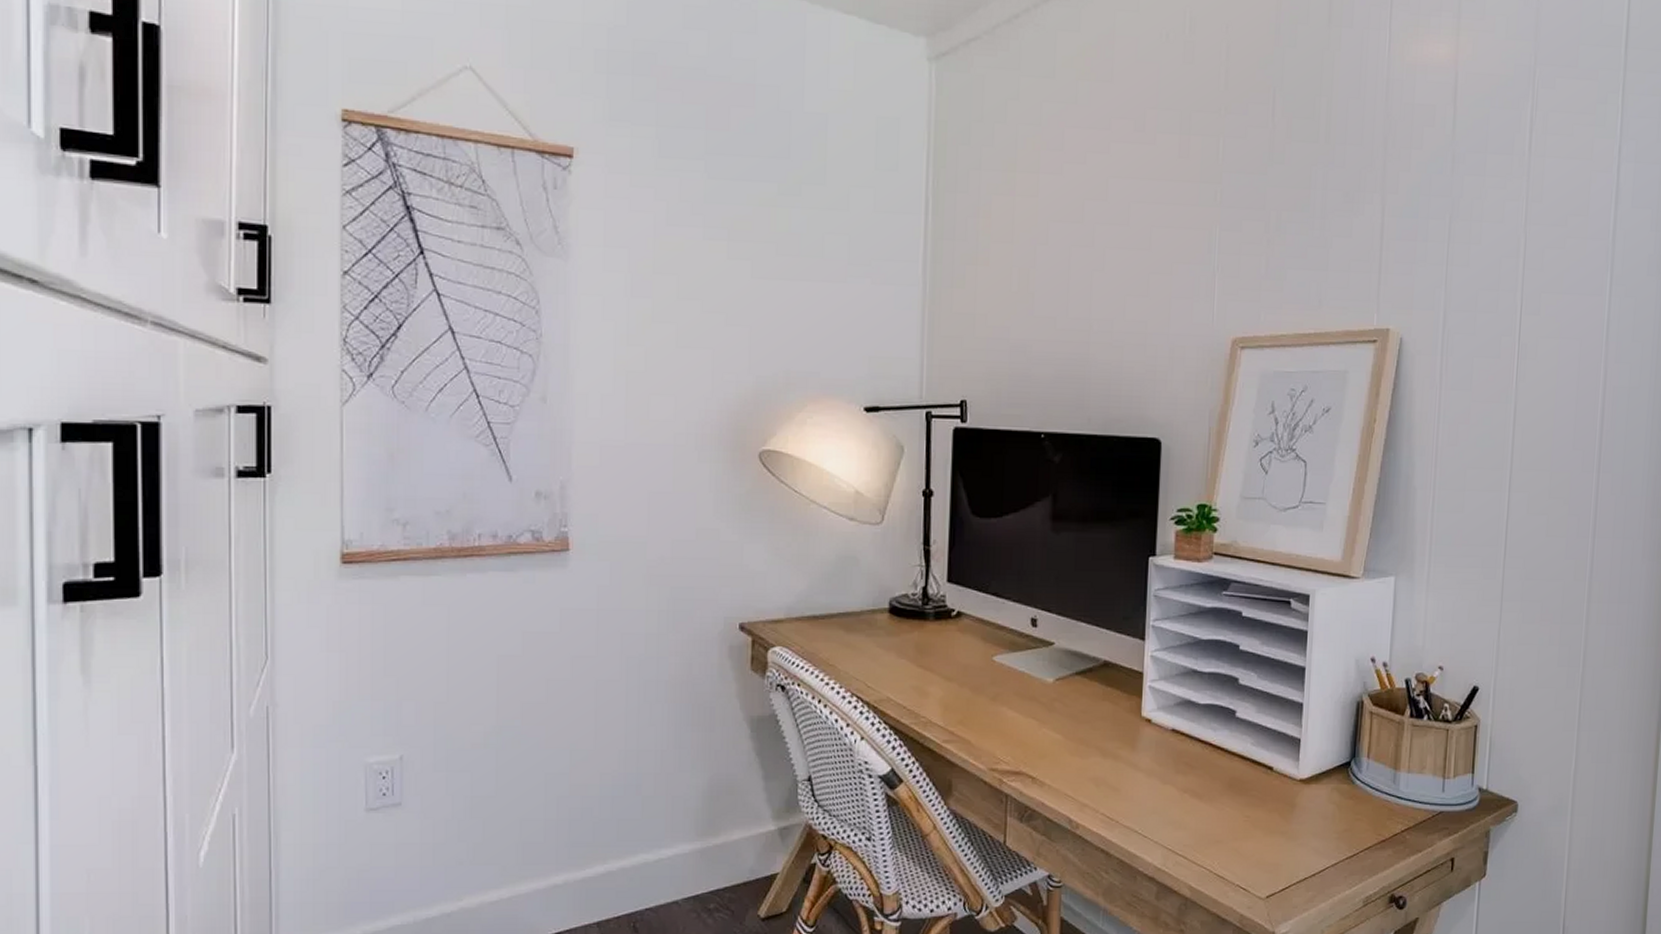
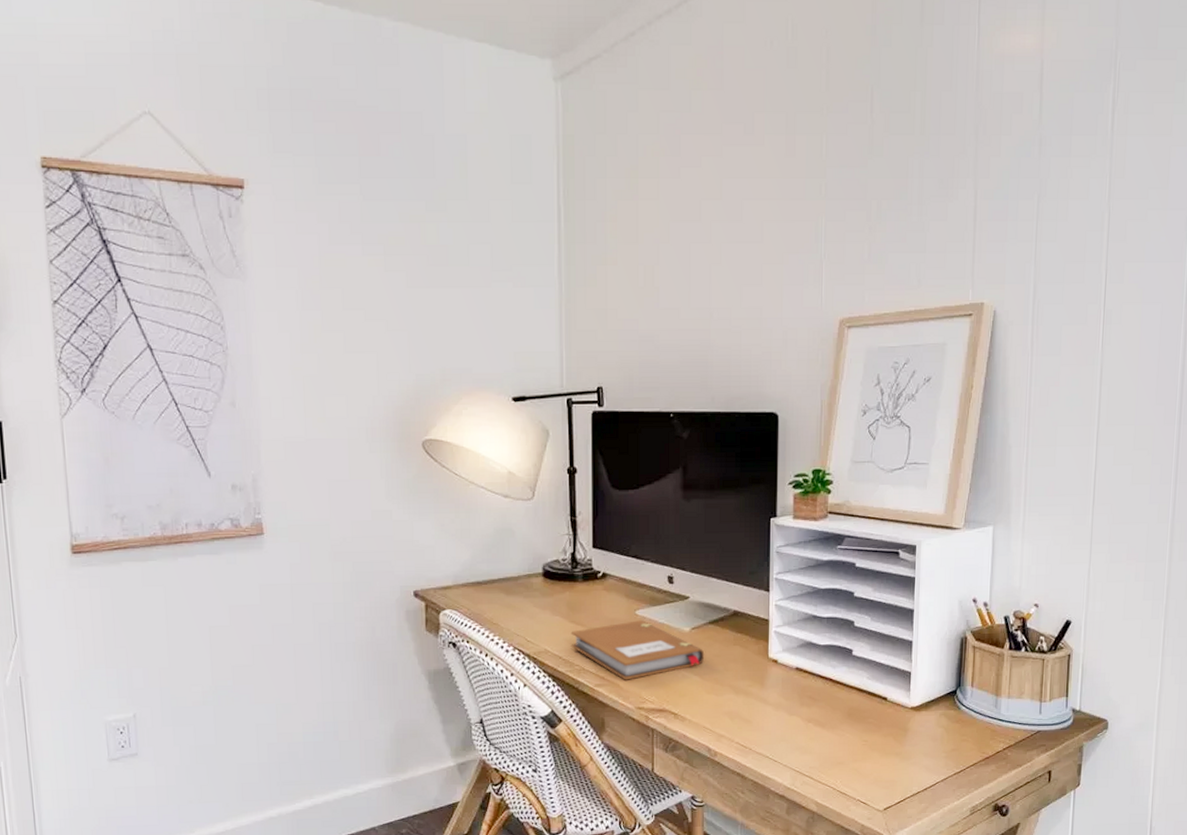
notebook: none [917,668,1070,737] -> present [570,620,705,680]

